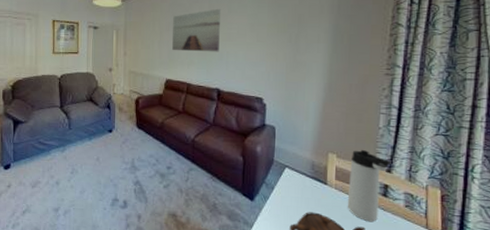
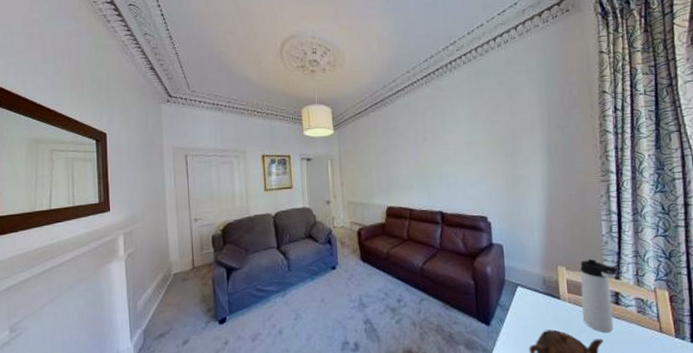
wall art: present [172,8,220,52] -> none [388,129,438,176]

